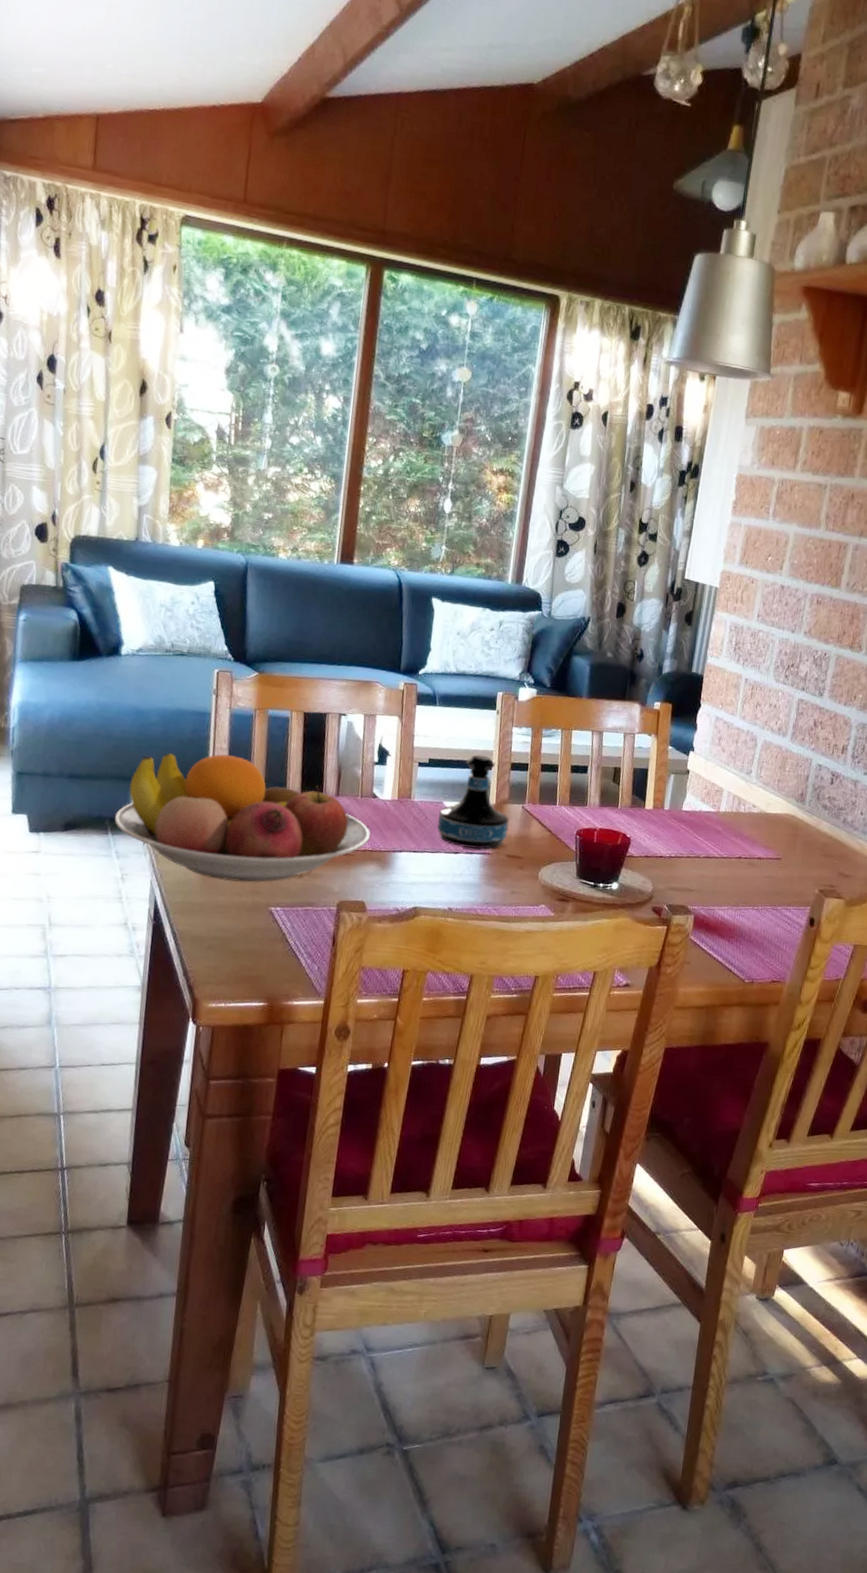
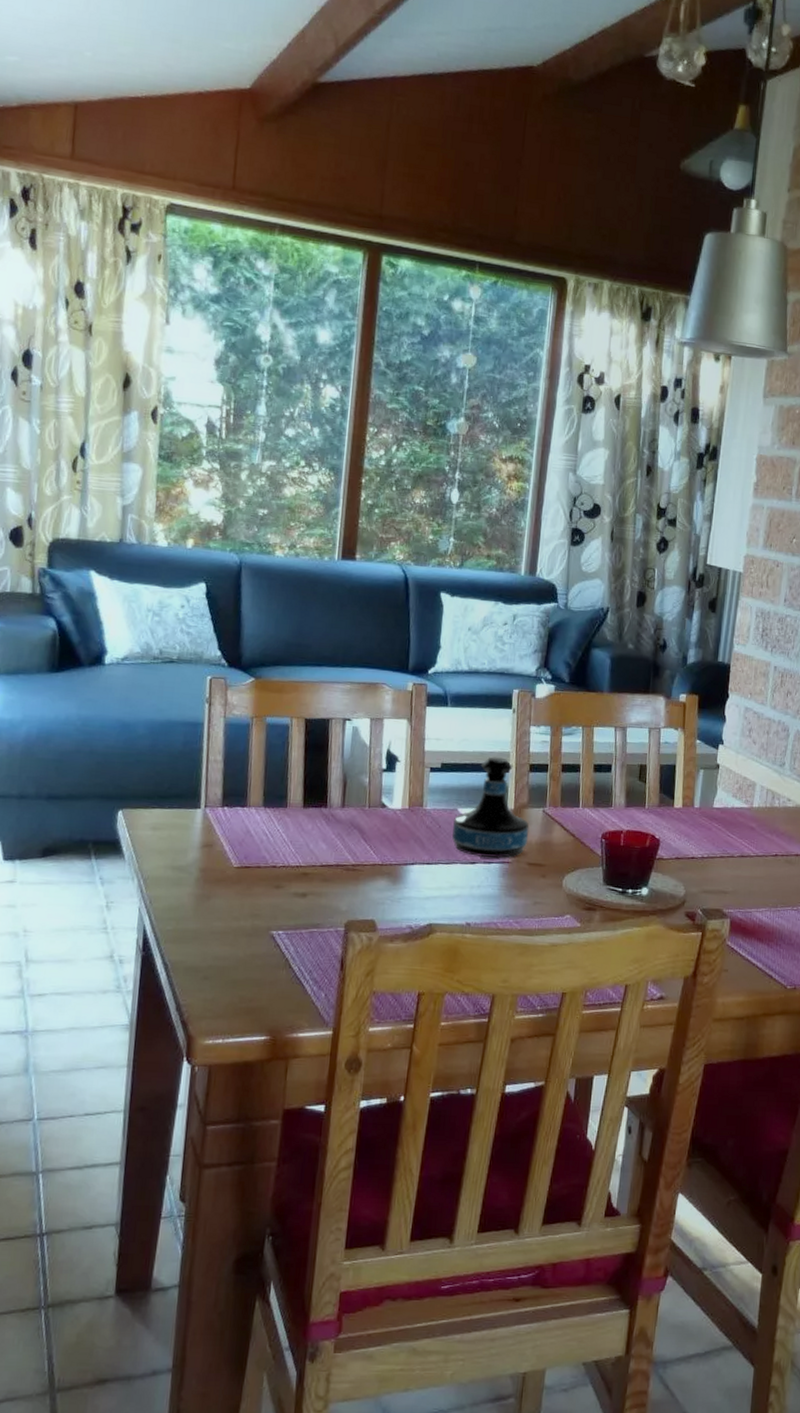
fruit bowl: present [115,752,370,883] -> none [98,767,380,906]

